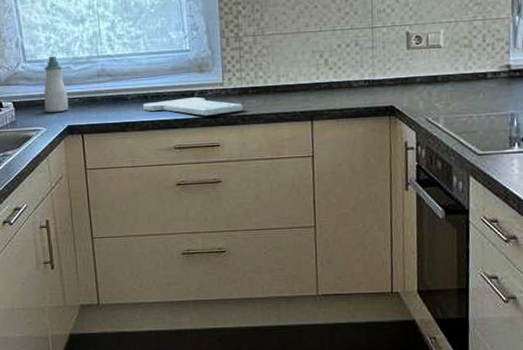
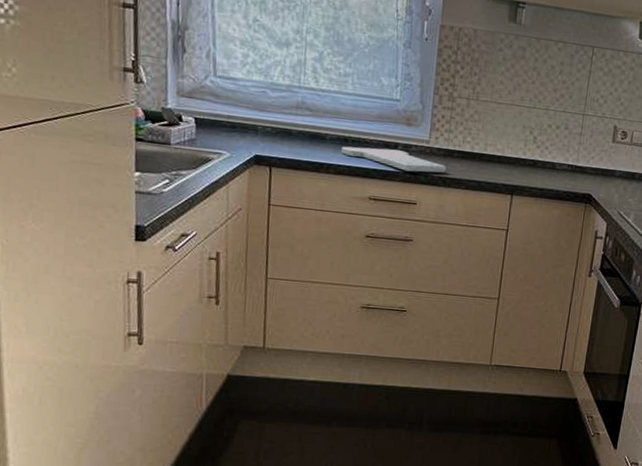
soap bottle: present [44,56,69,113] -> none [231,75,260,139]

